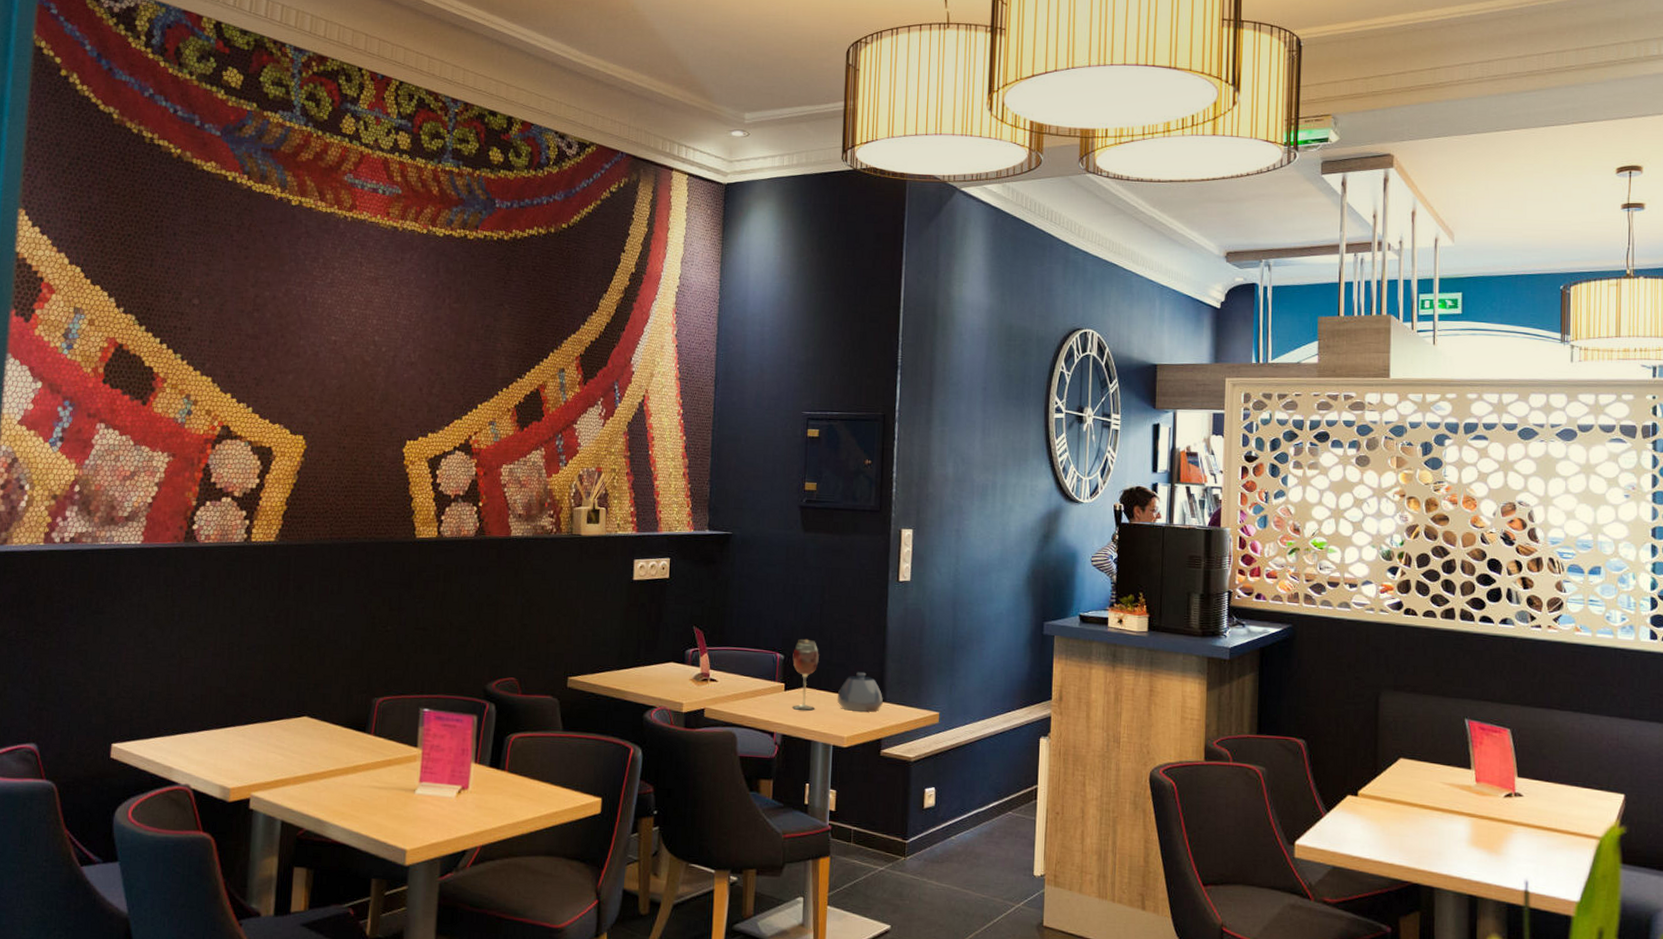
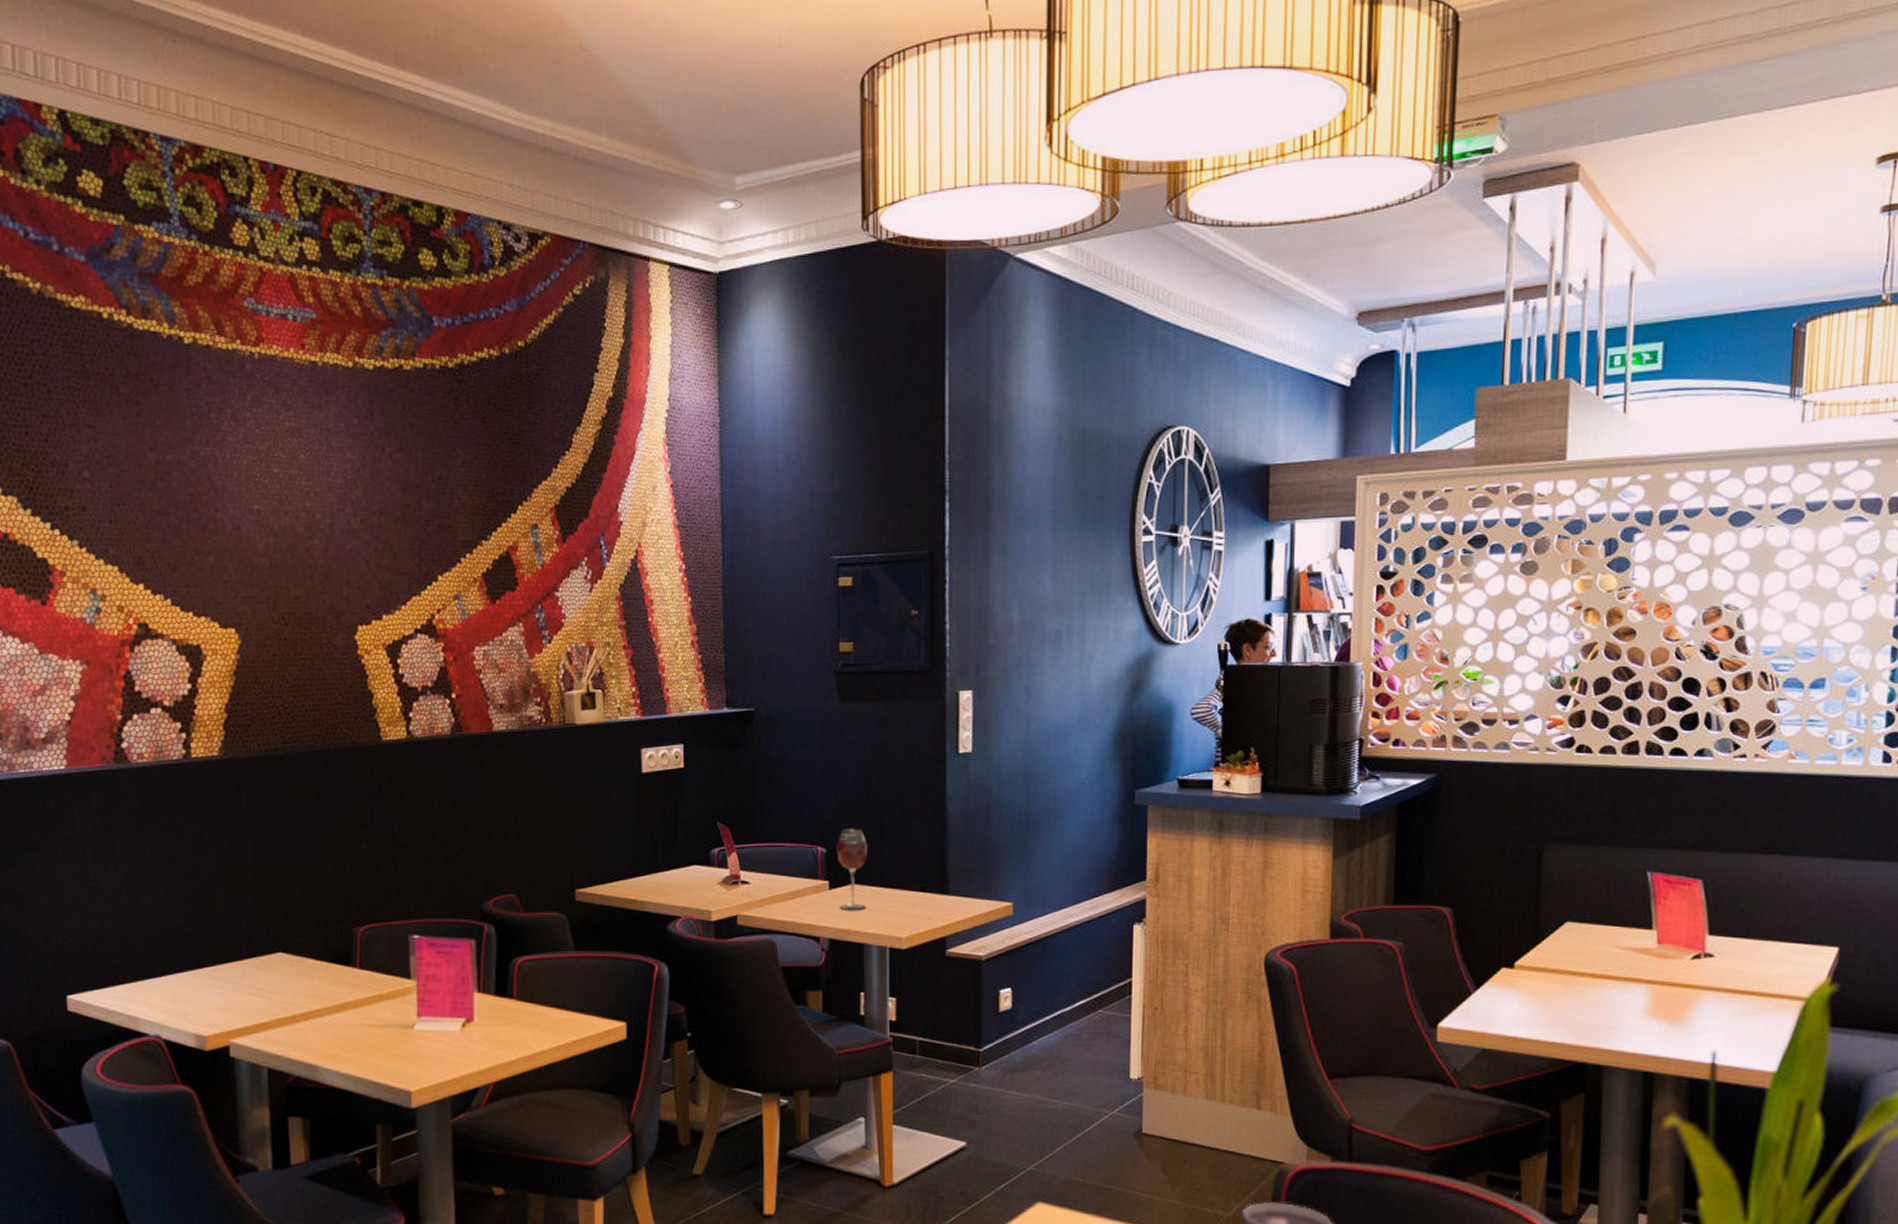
sugar bowl: present [837,672,883,712] -> none [891,862,946,907]

